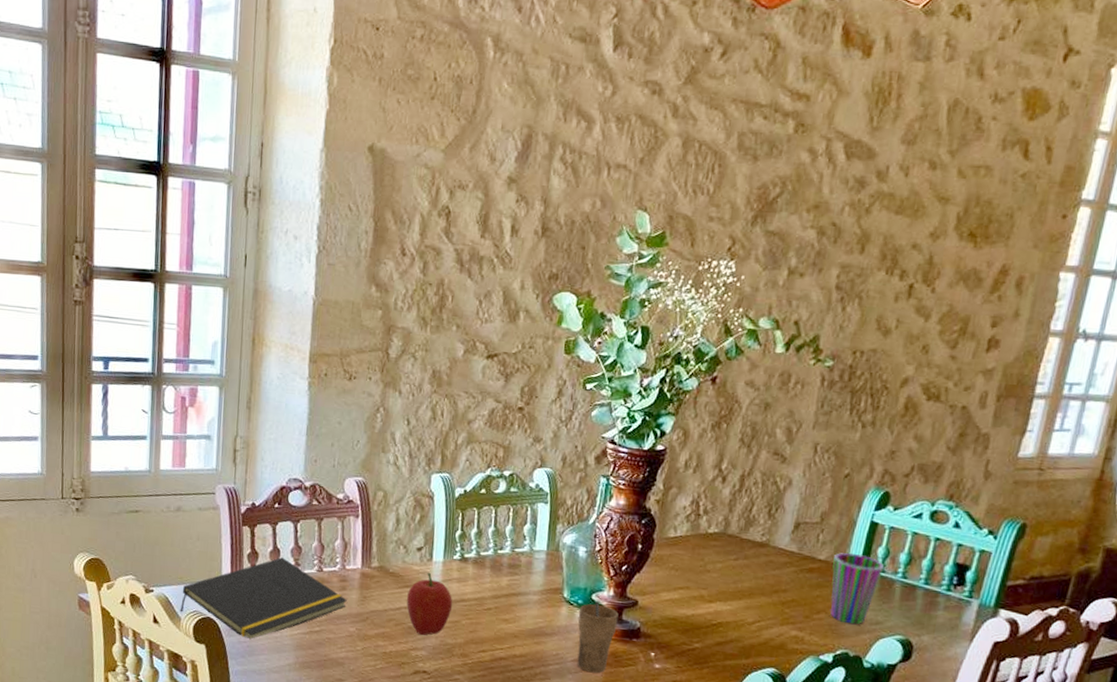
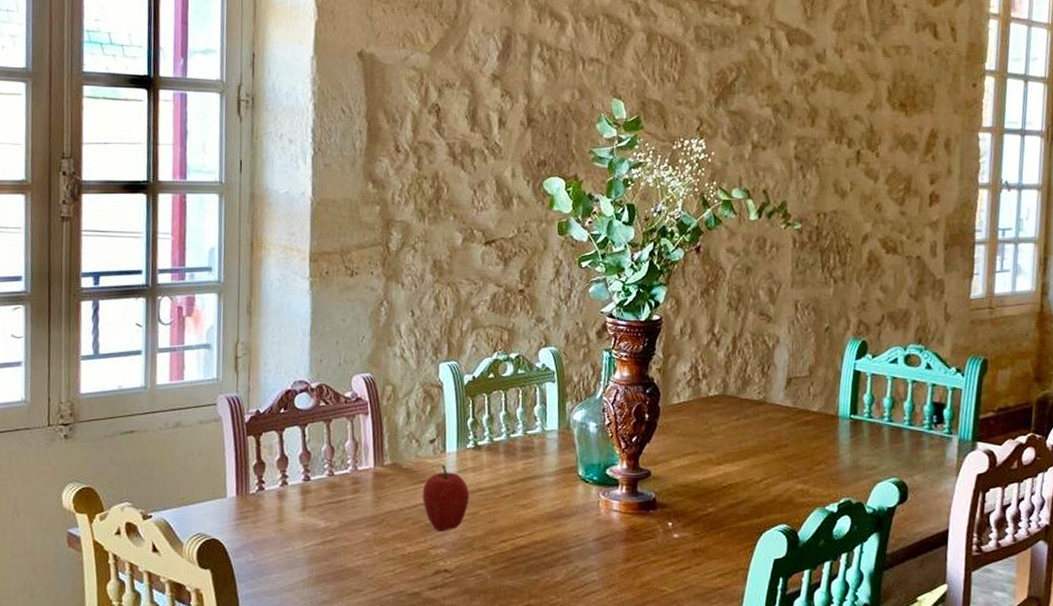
notepad: present [180,557,347,639] -> none [181,465,361,557]
cup: present [577,601,619,673] -> none [596,476,634,551]
cup: present [830,553,885,625] -> none [826,403,872,472]

